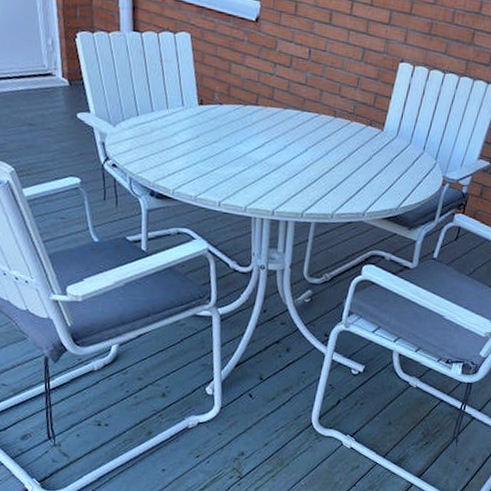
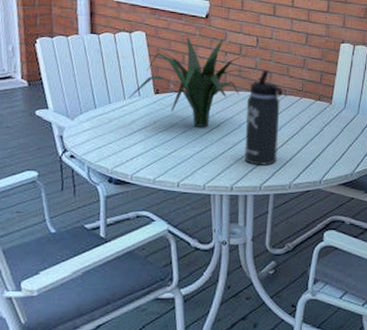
plant: none [171,43,307,146] -> present [128,37,257,127]
thermos bottle: none [288,86,333,193] -> present [244,70,283,166]

